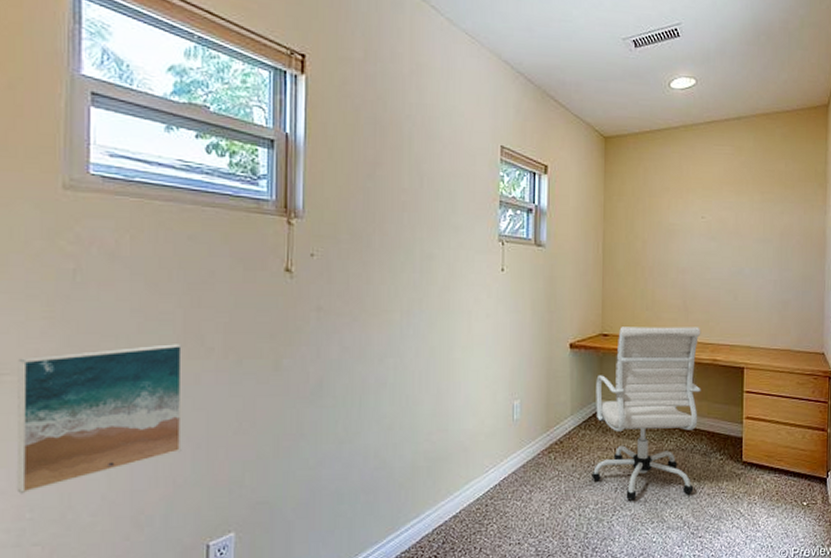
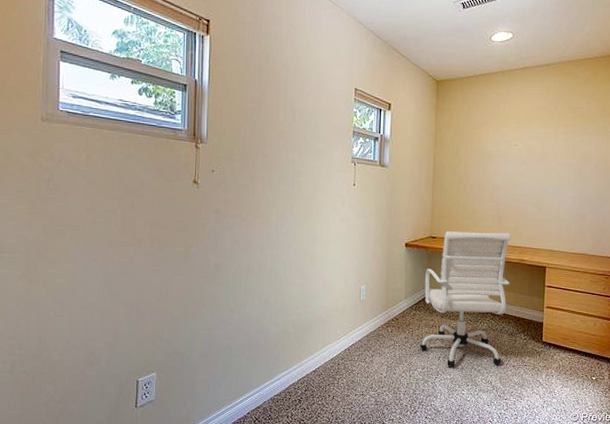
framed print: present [16,344,182,494] -> none [10,234,121,337]

